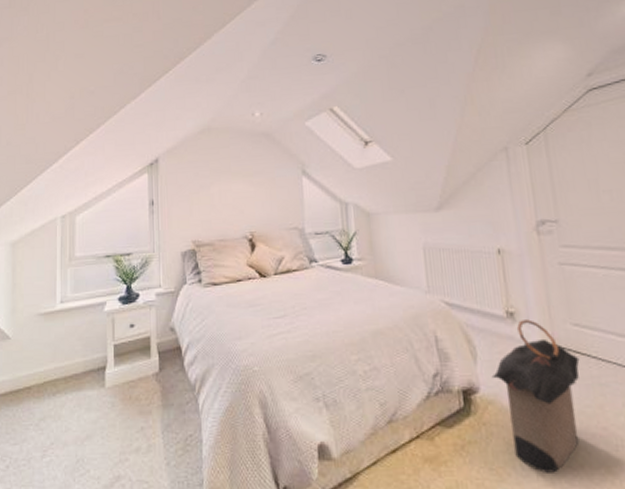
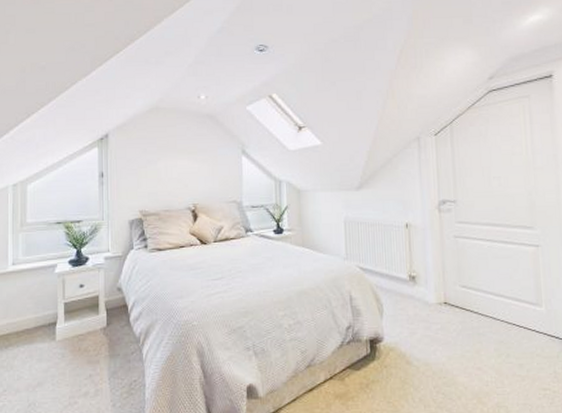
laundry hamper: present [491,319,580,473] -> none [394,282,464,404]

